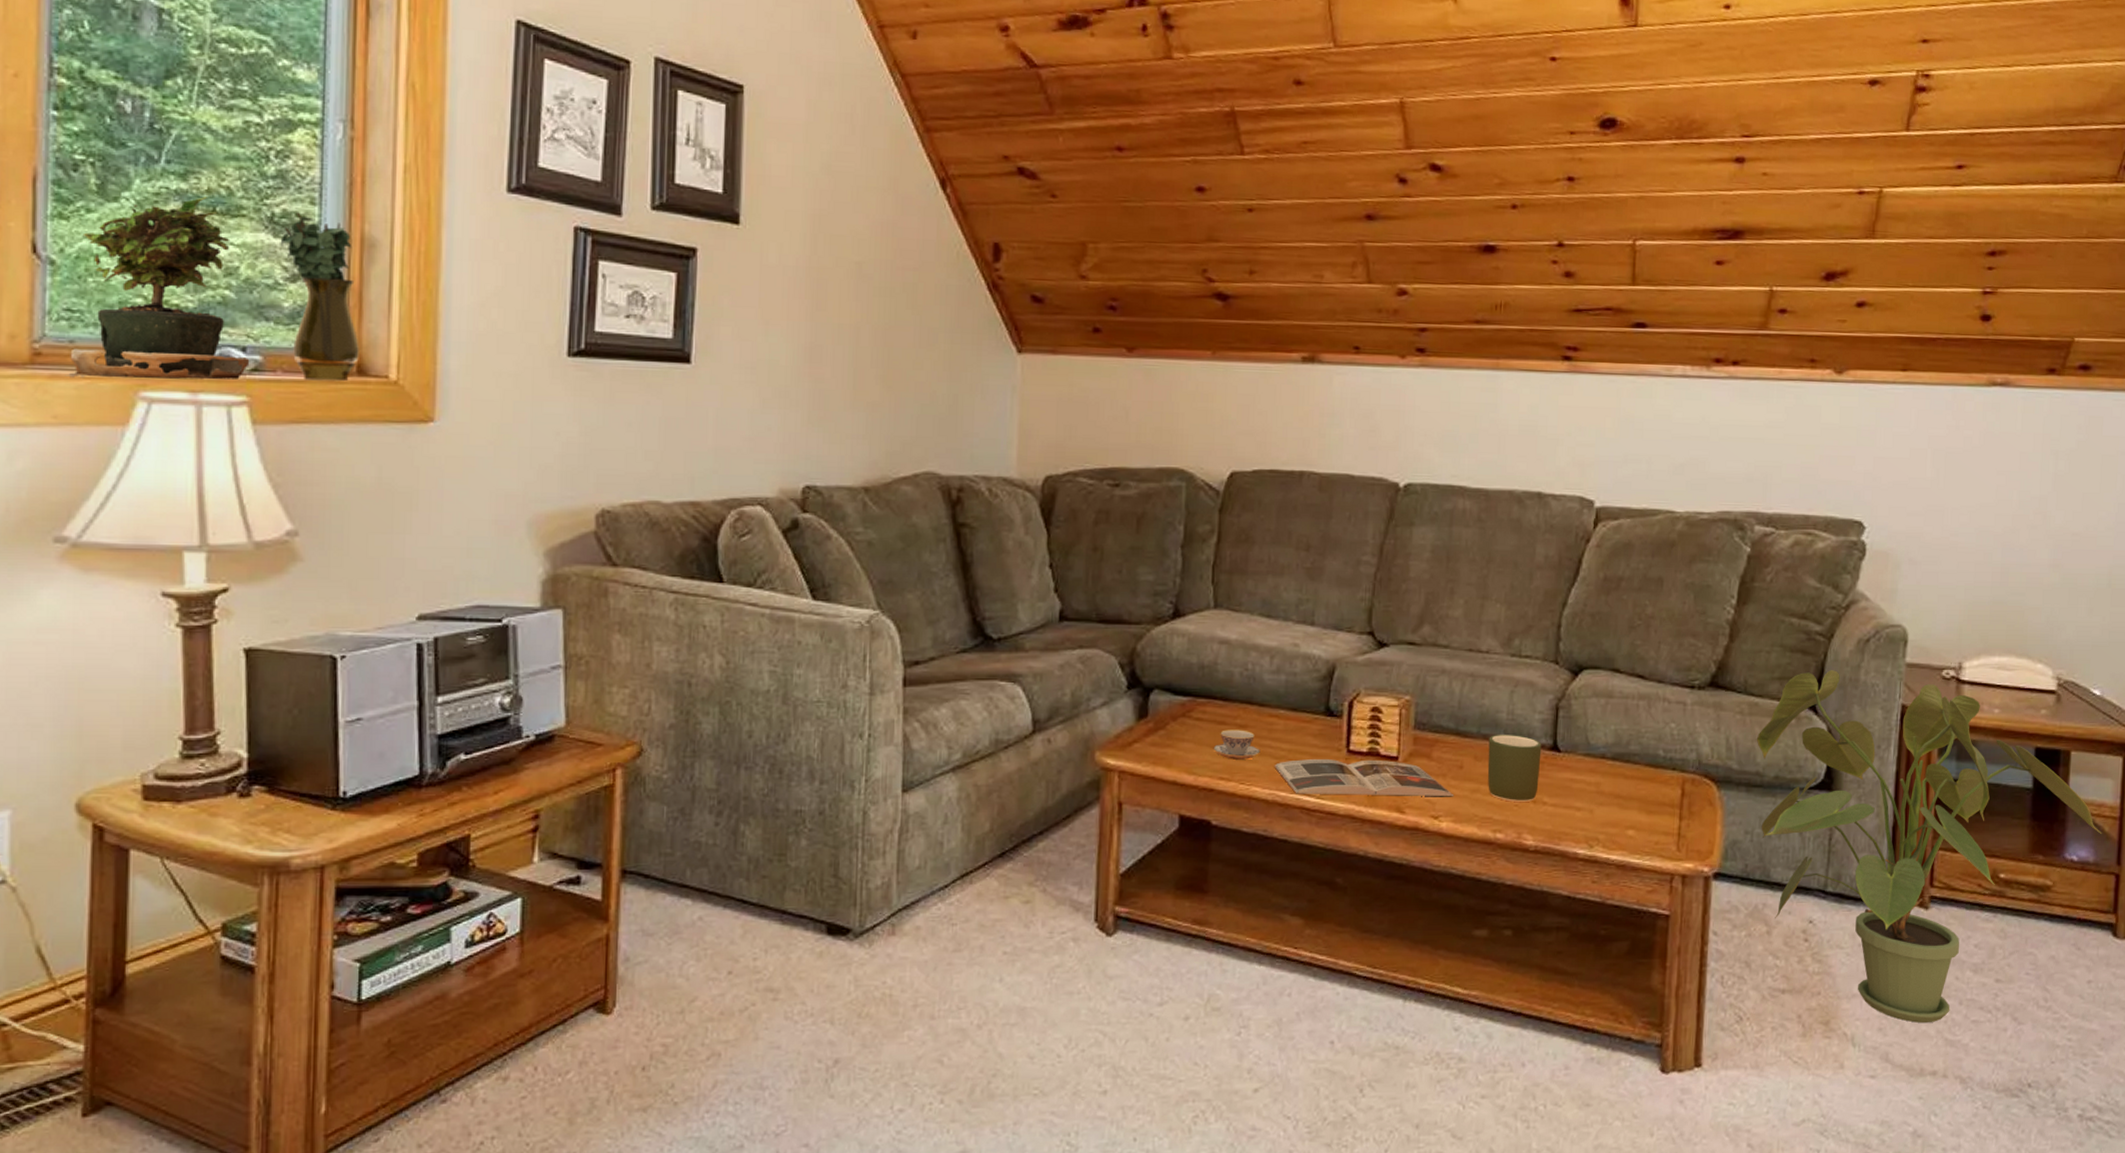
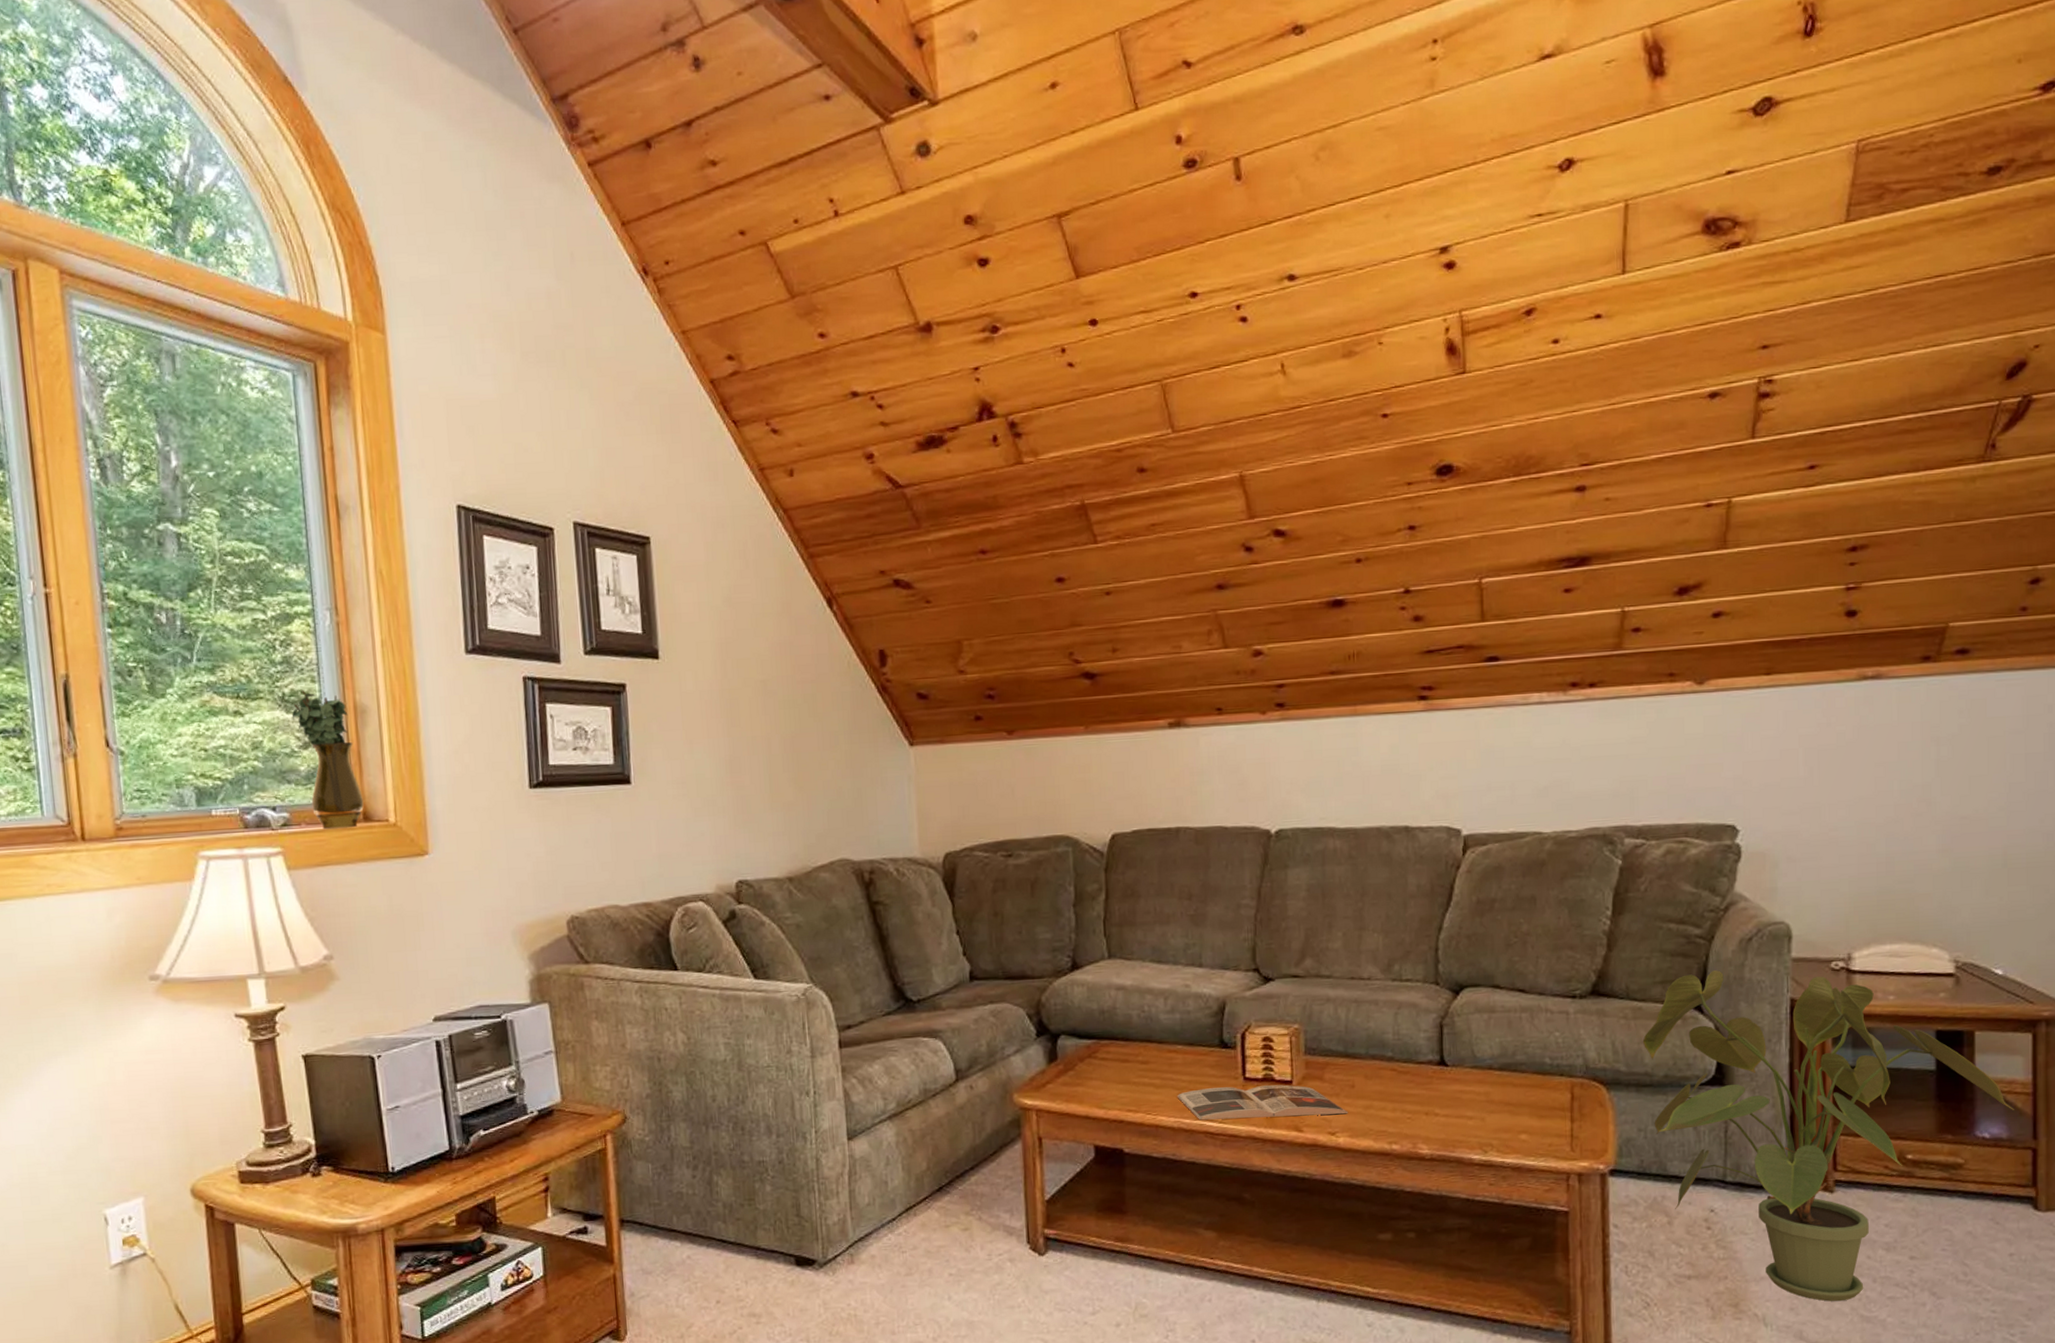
potted plant: present [64,197,250,380] -> none [141,686,280,846]
teacup: present [1213,730,1261,760] -> none [1119,1065,1163,1093]
mug: present [1487,735,1542,803] -> none [1377,1053,1430,1116]

